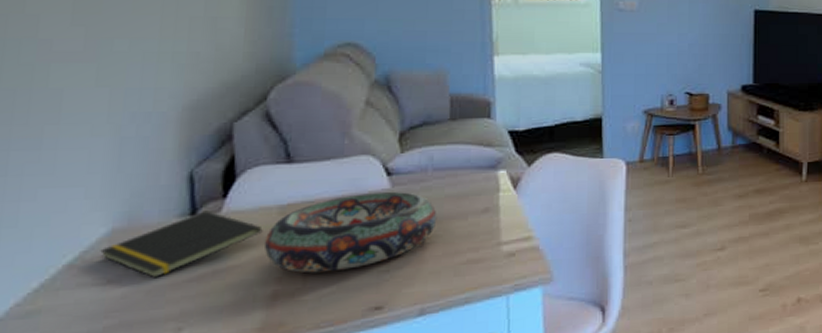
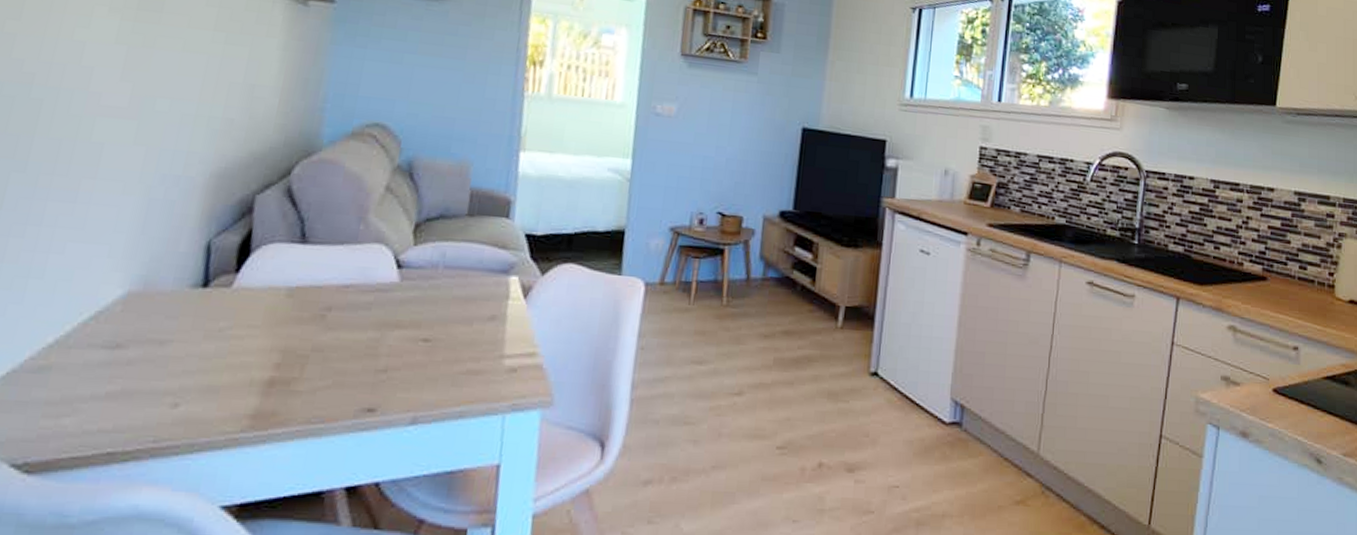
notepad: present [100,210,263,278] -> none [114,283,269,348]
decorative bowl: present [265,192,437,273] -> none [267,284,442,365]

